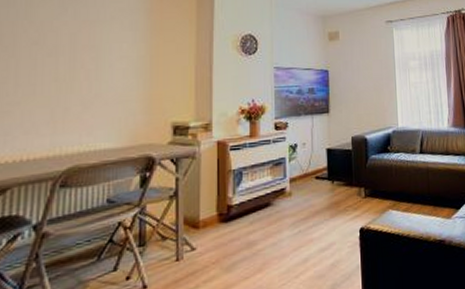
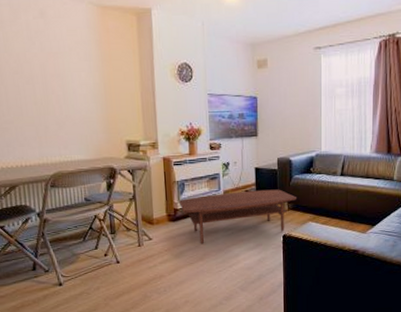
coffee table: none [233,172,374,250] -> present [178,189,296,244]

